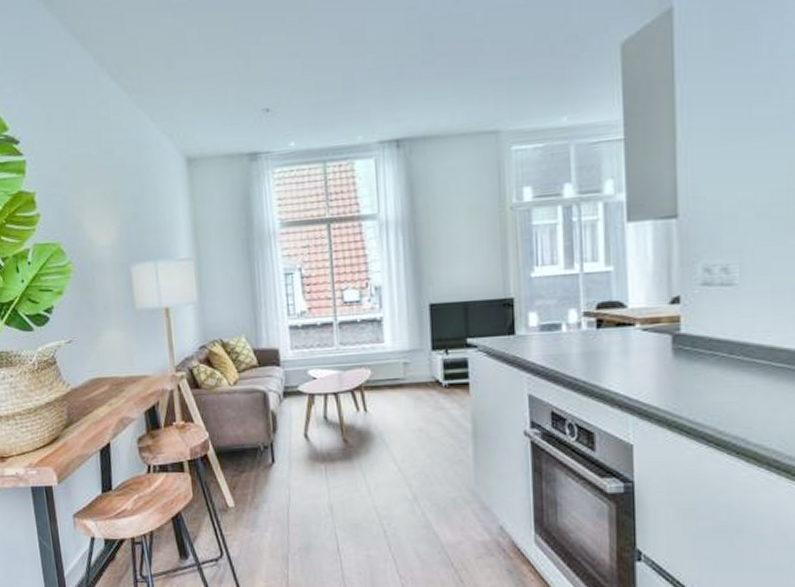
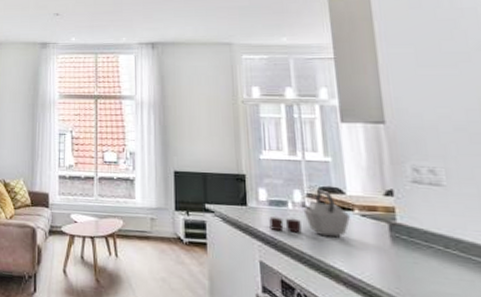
kettle: none [540,305,631,359] -> present [269,189,351,238]

